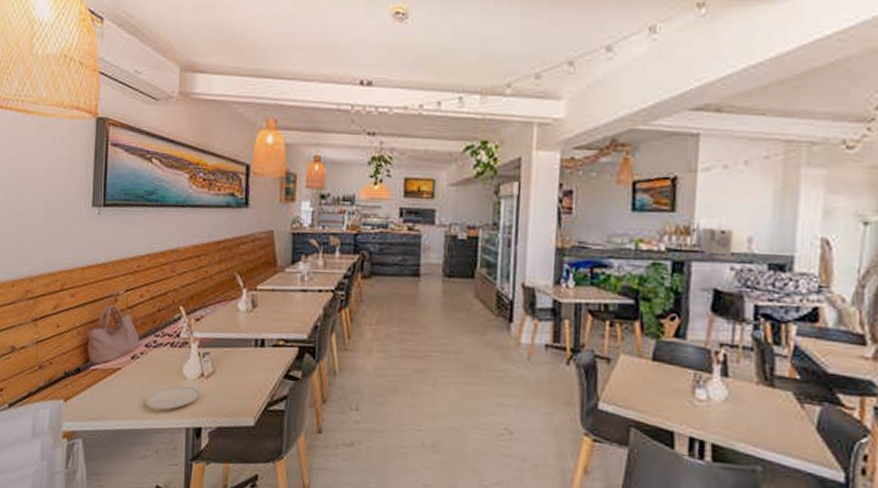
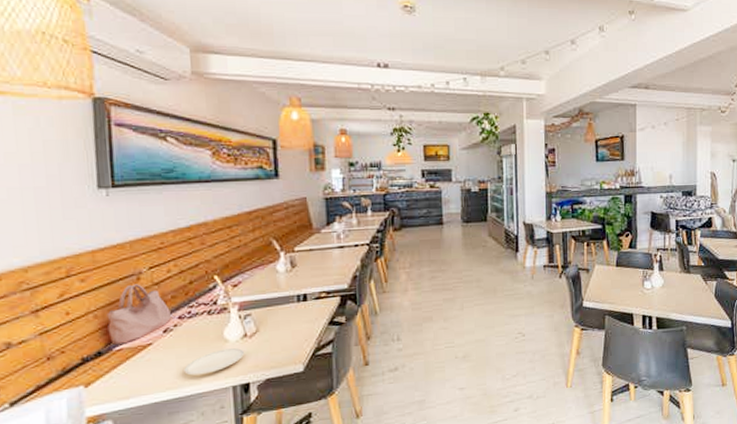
coffee machine: present [699,228,737,261] -> none [640,170,664,192]

